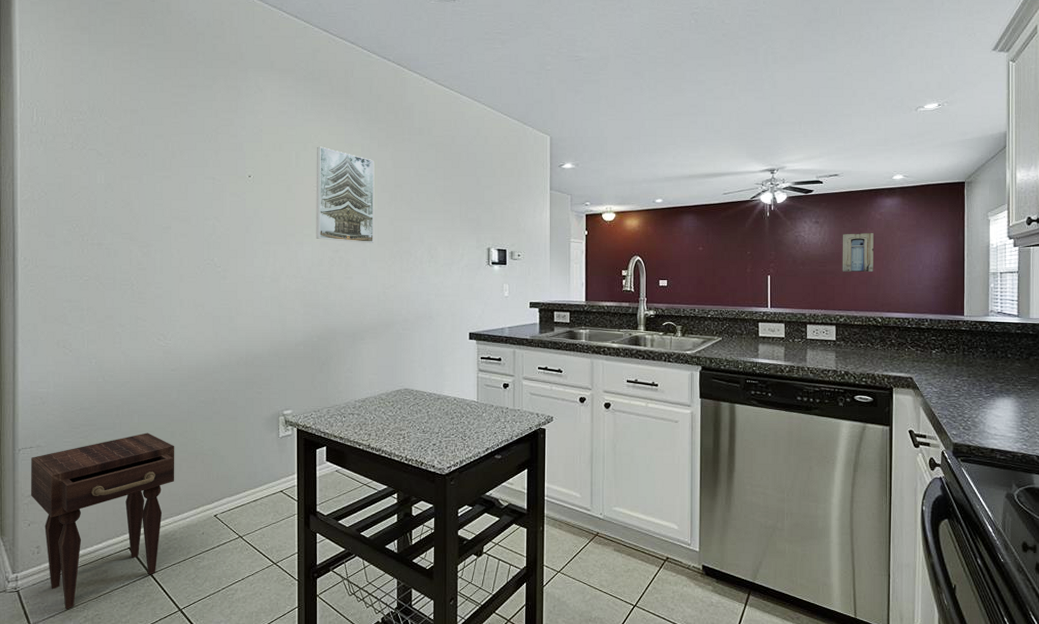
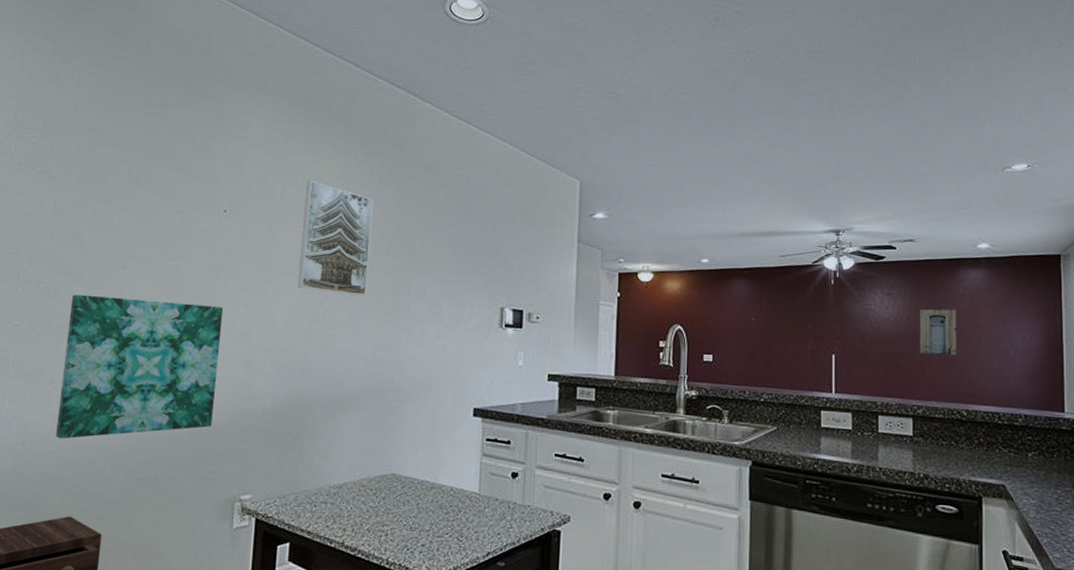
wall art: none [129,253,256,372] -> present [55,294,224,439]

